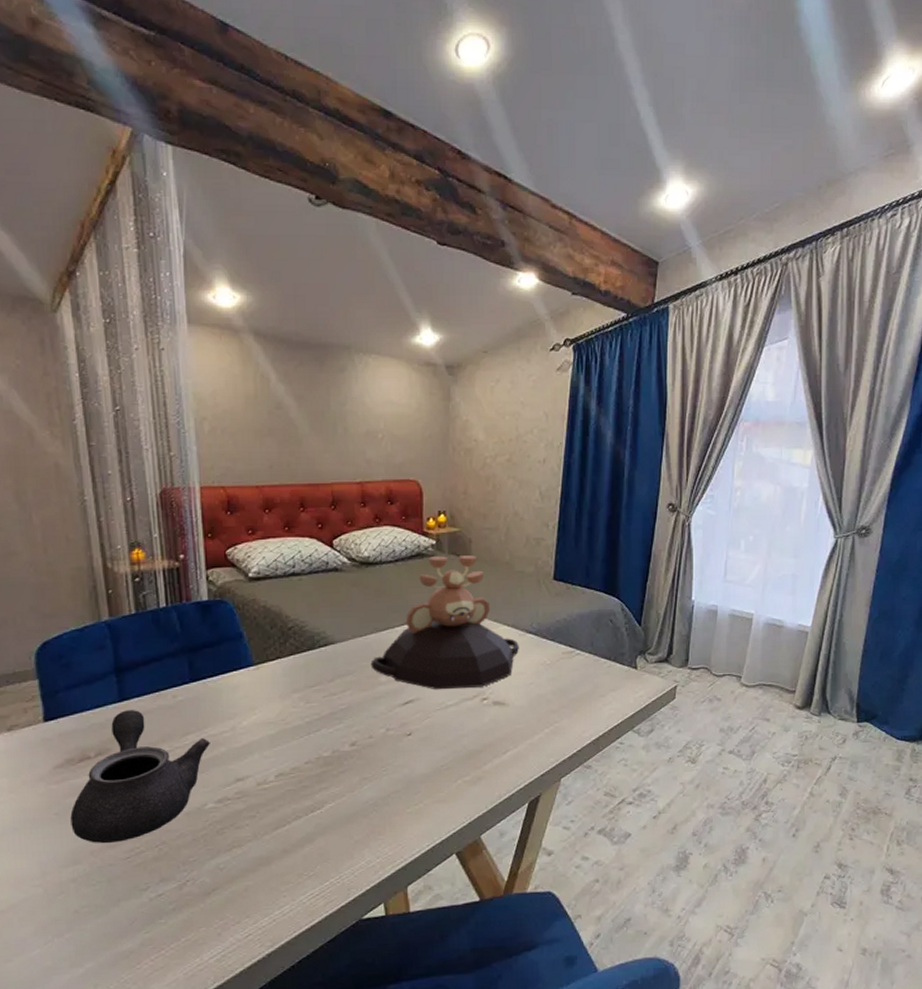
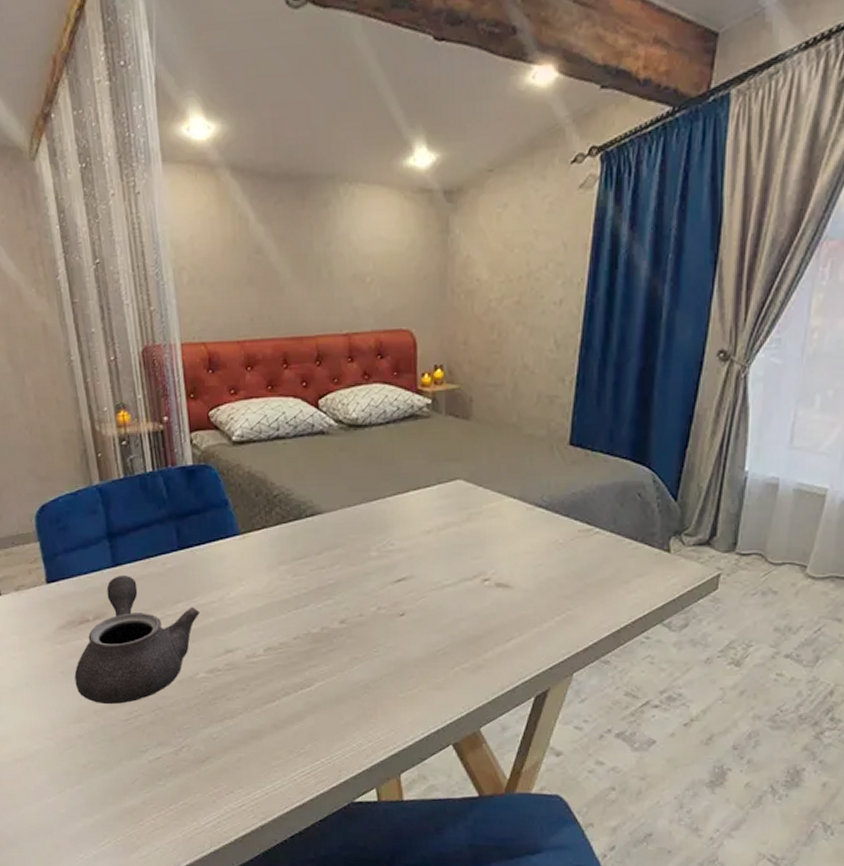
decorative bowl: present [370,555,519,690] -> none [360,416,527,568]

